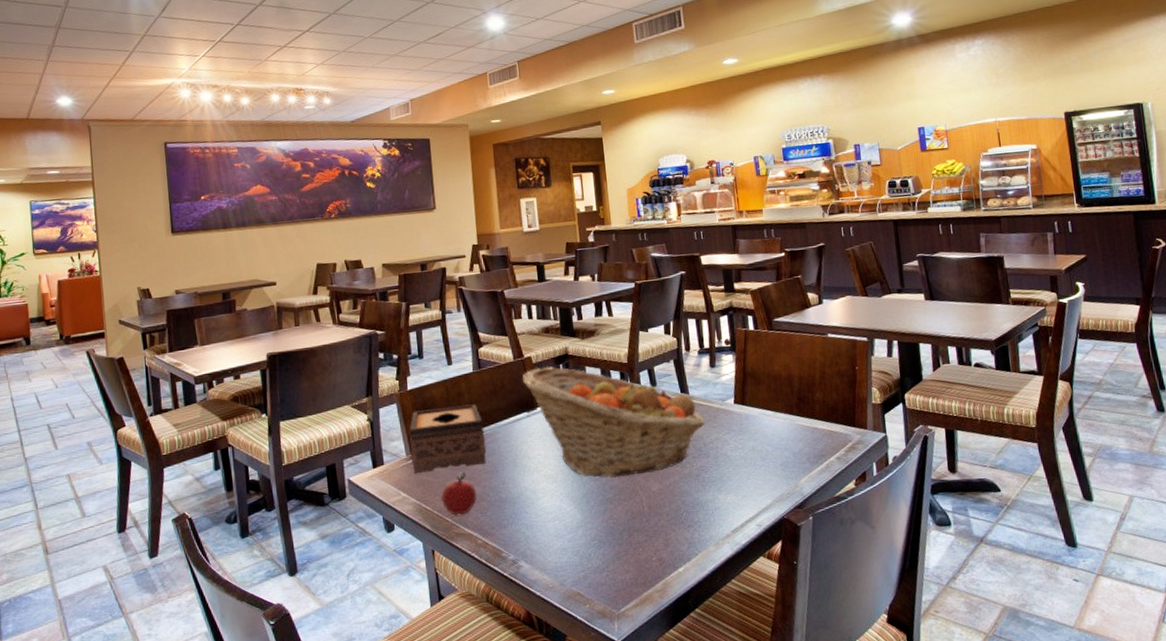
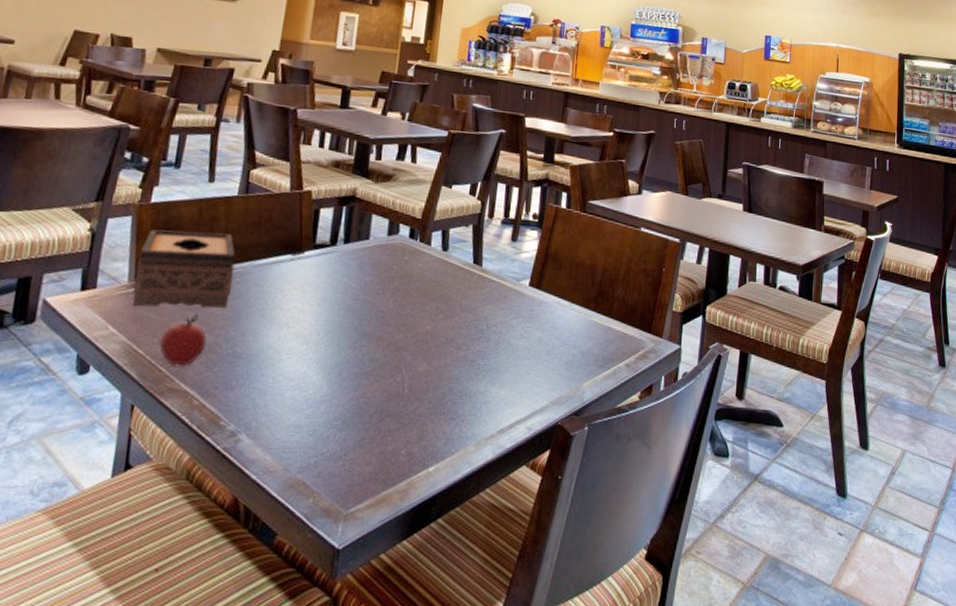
fruit basket: present [522,367,706,478] -> none [294,205,494,350]

